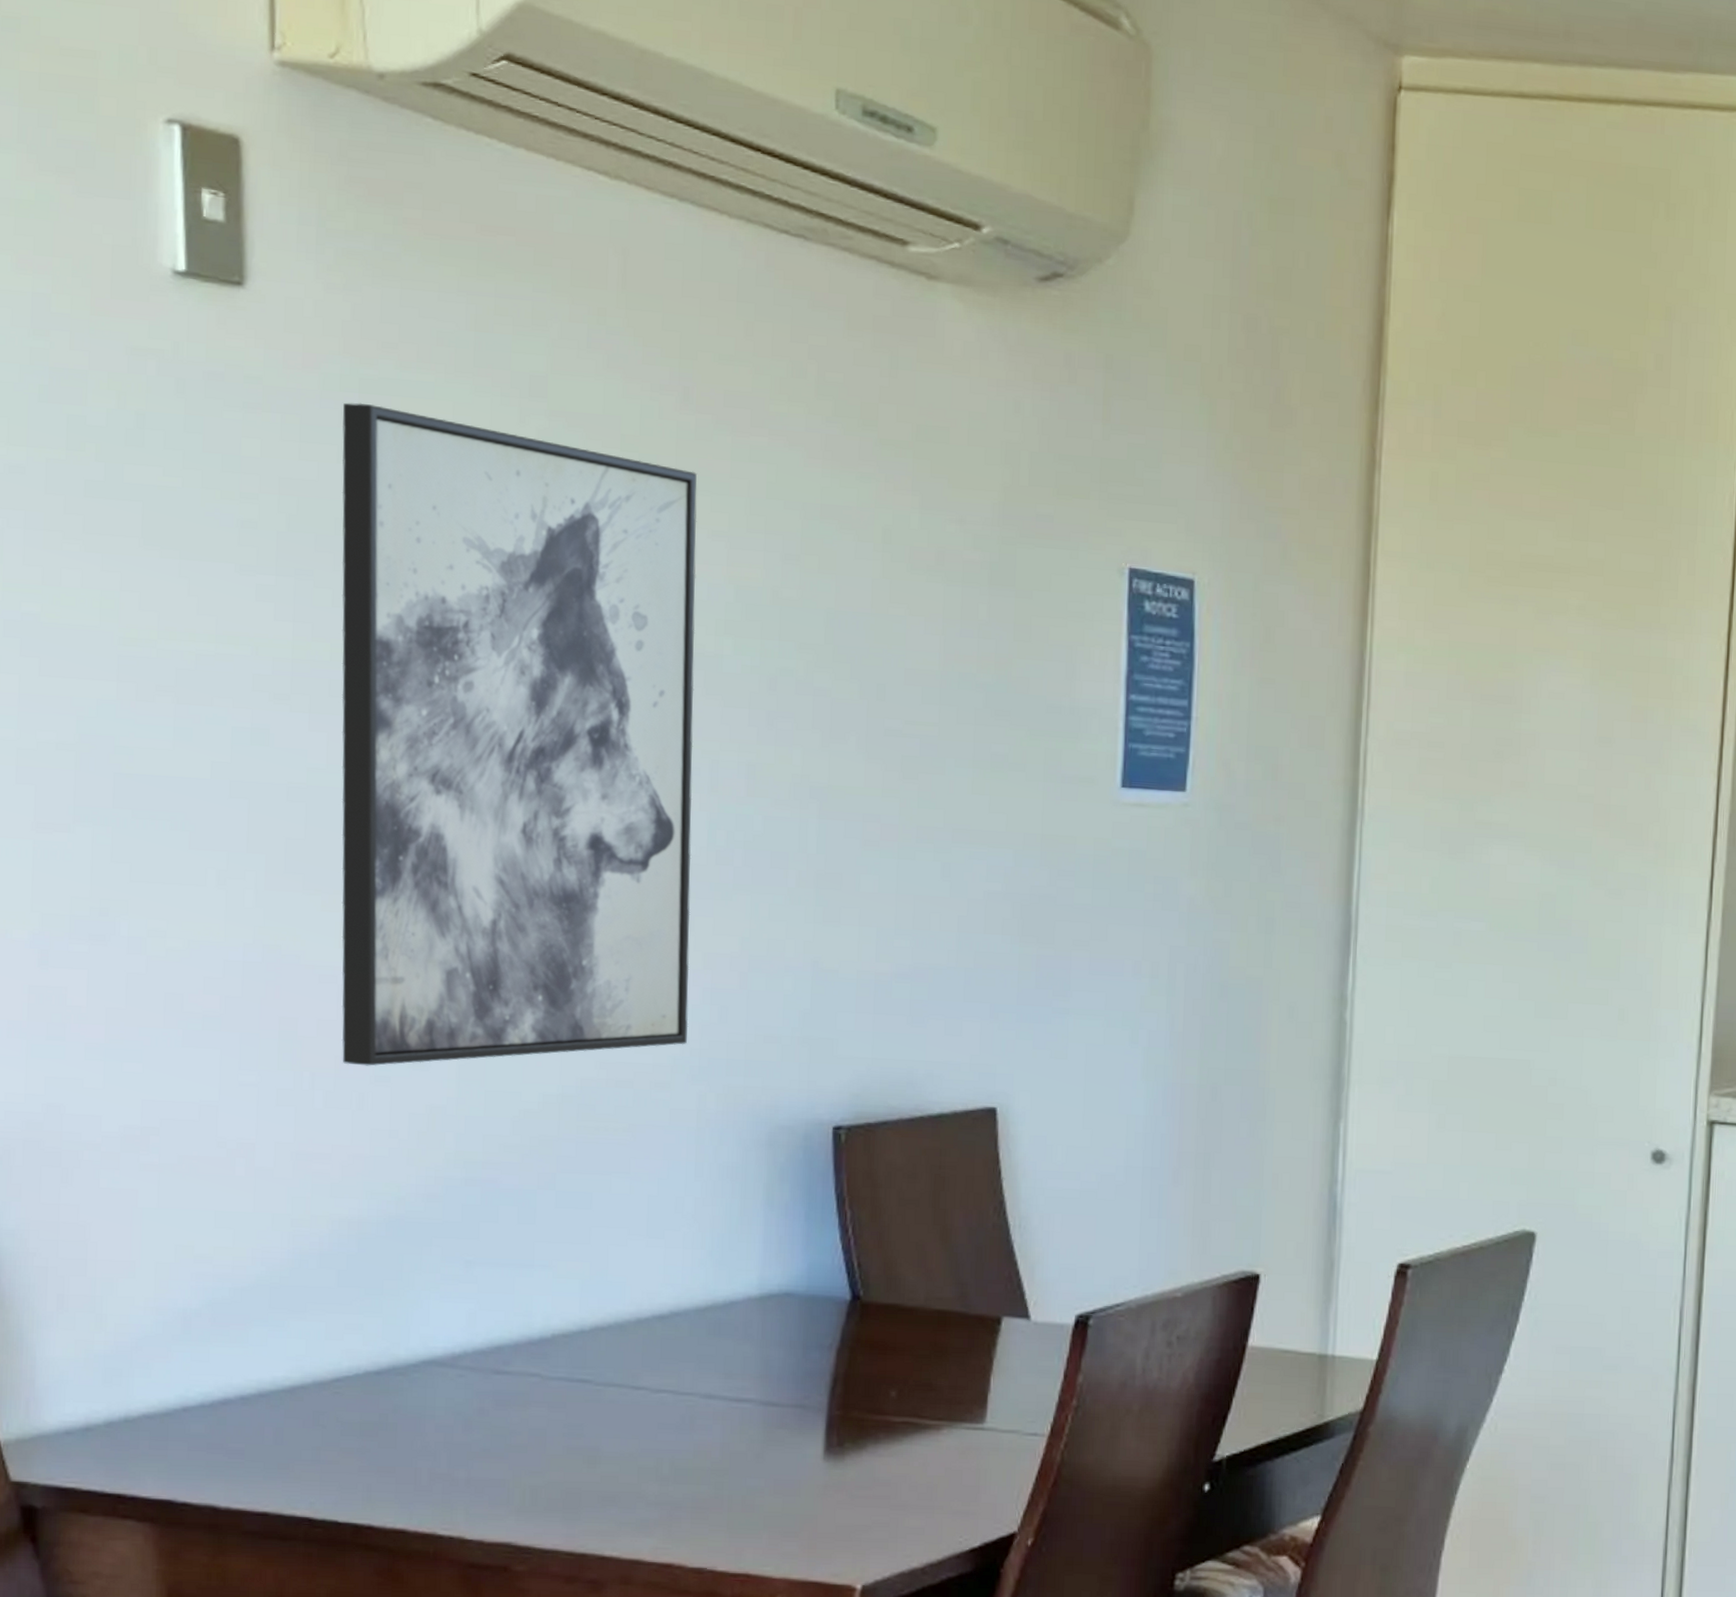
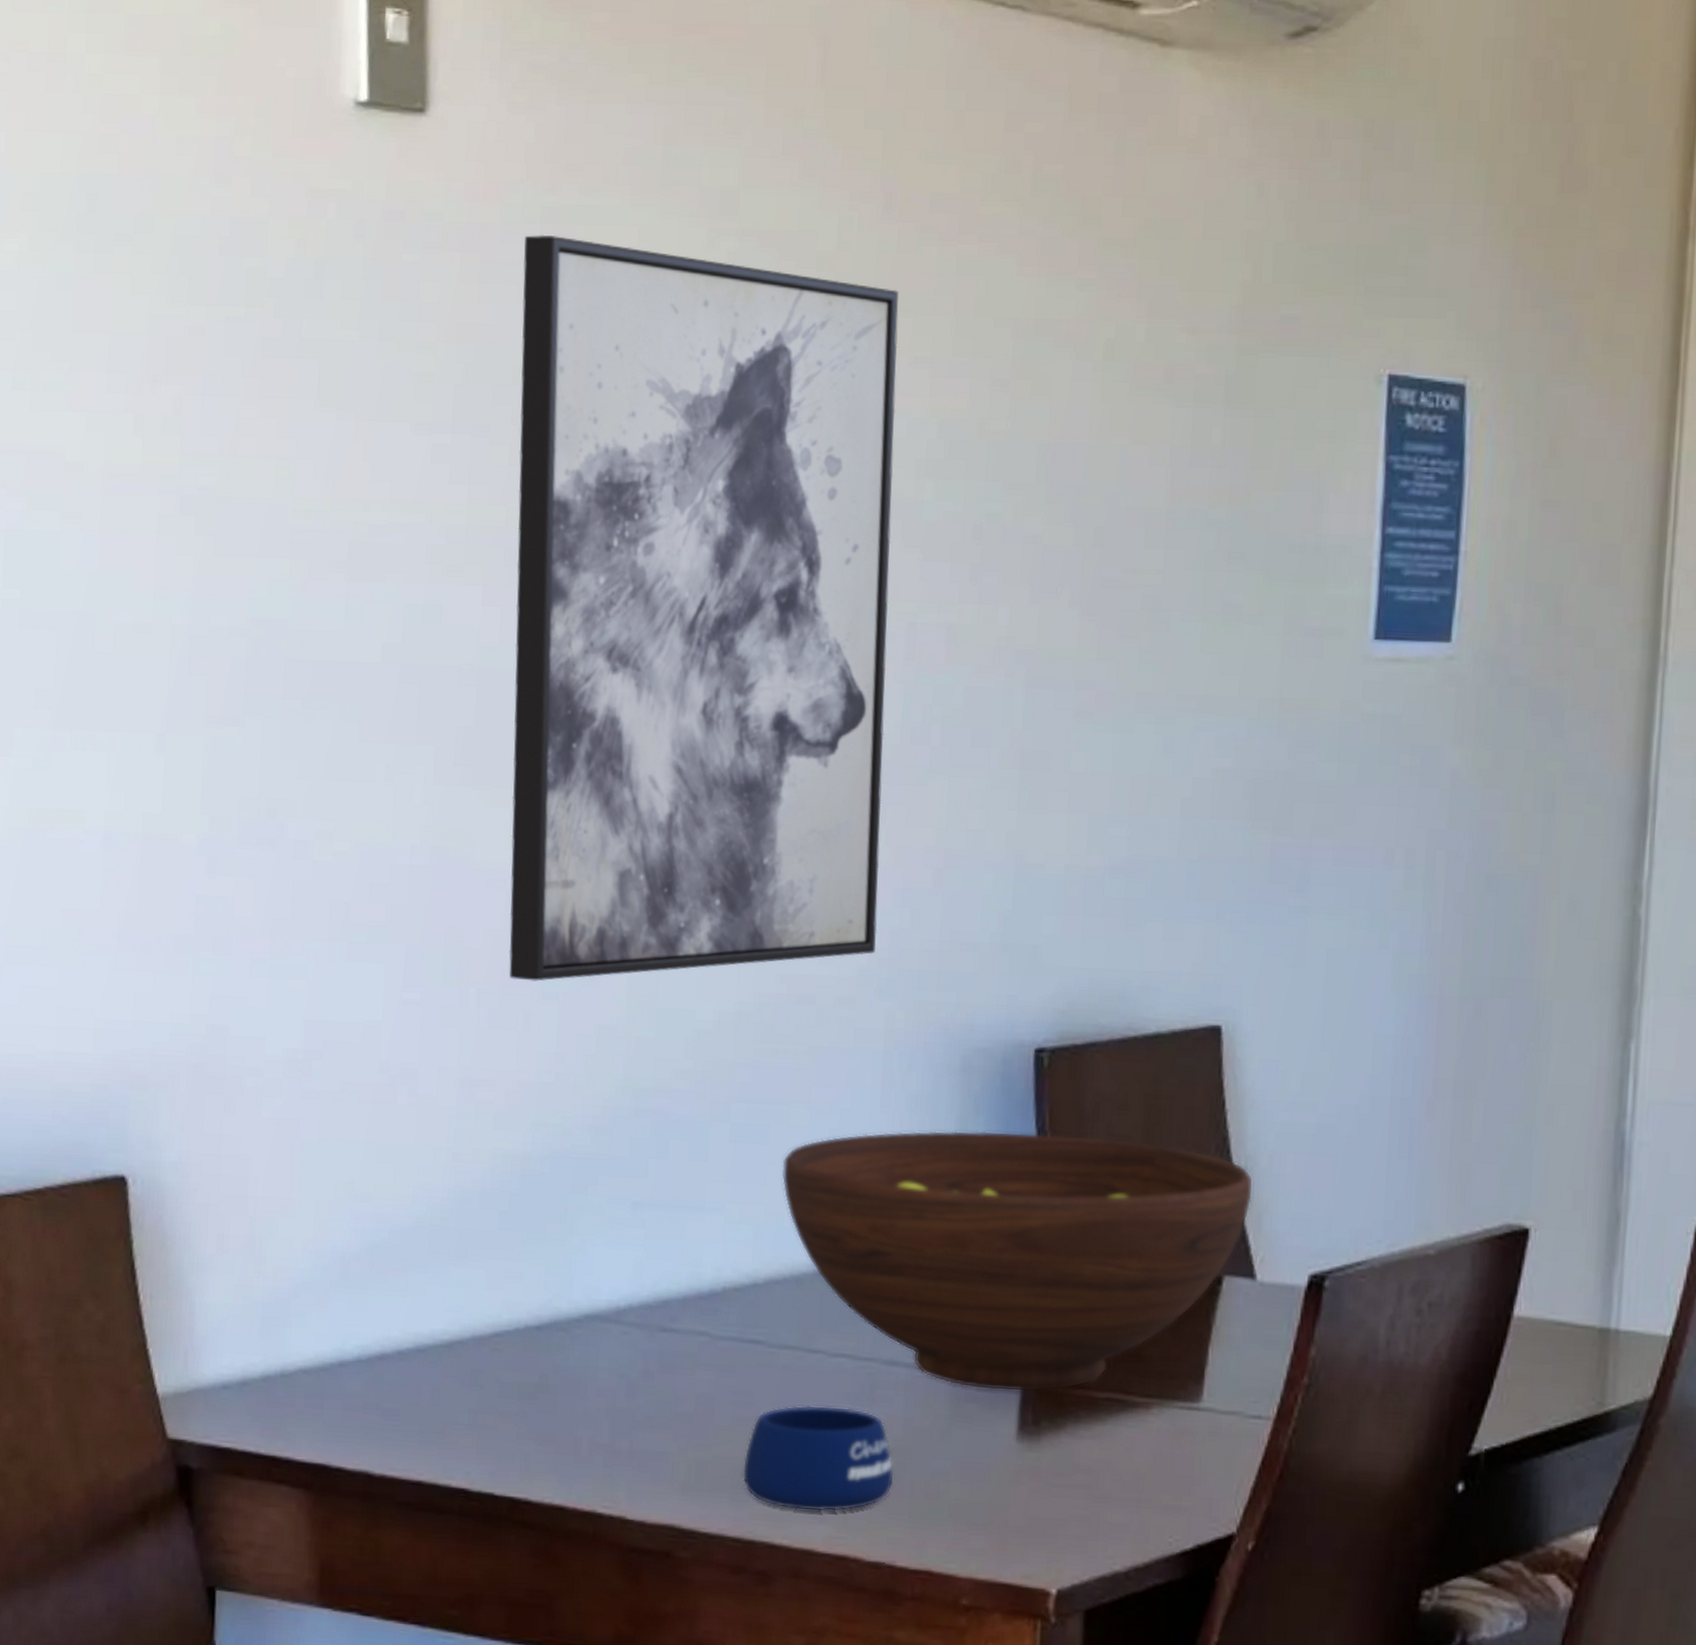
mug: none [573,1434,714,1526] -> present [742,1405,894,1512]
fruit bowl: none [605,1196,1027,1419] -> present [781,1130,1254,1392]

